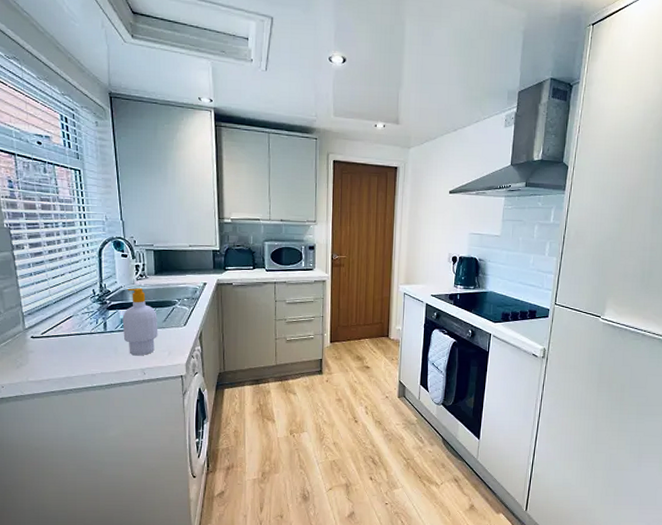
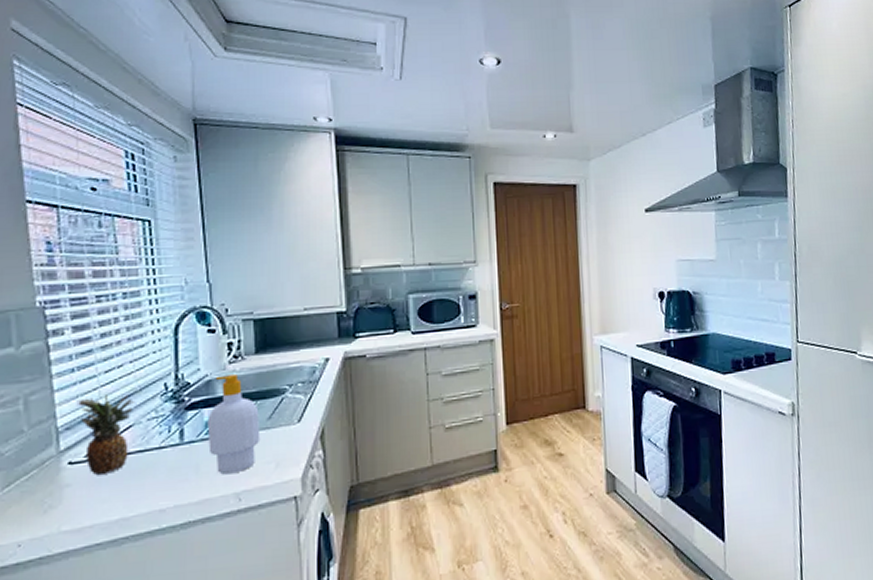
fruit: none [34,294,74,347] -> present [76,395,136,475]

